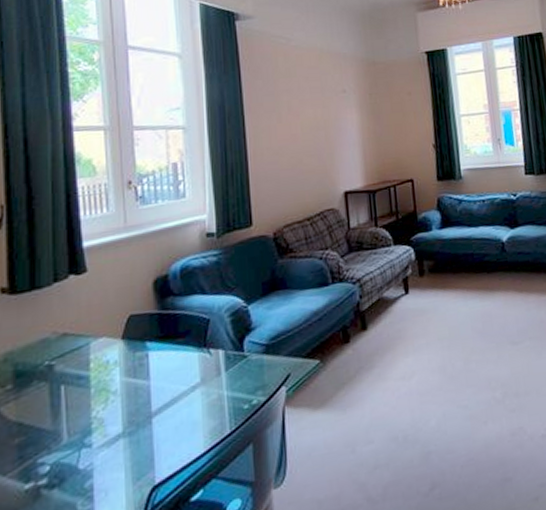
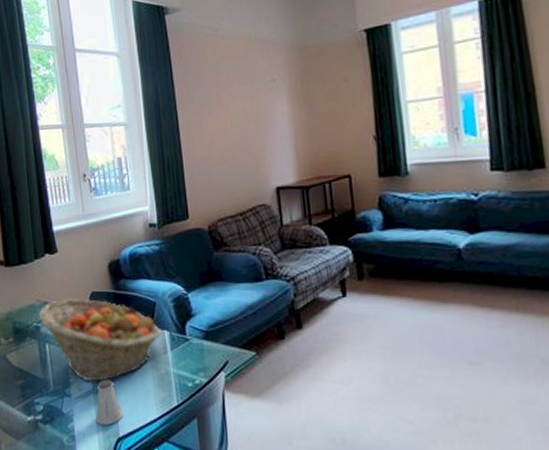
fruit basket: none [53,323,215,424] -> present [38,298,161,381]
saltshaker: none [124,416,162,476] -> present [95,379,123,425]

